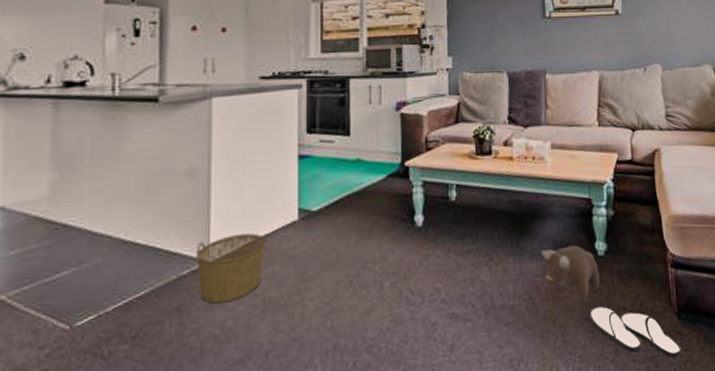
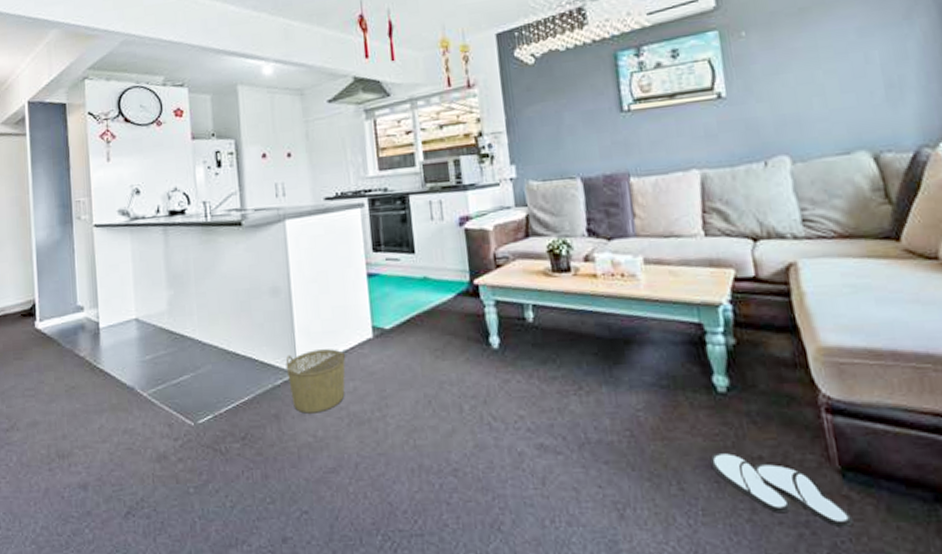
plush toy: present [540,245,600,302] -> none [641,378,723,446]

